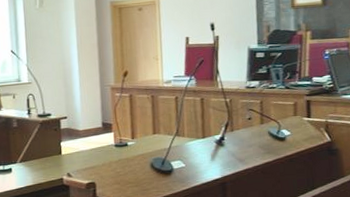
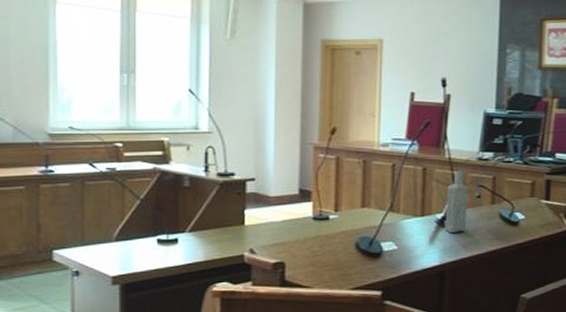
bottle: none [222,98,241,151] -> present [445,170,468,234]

